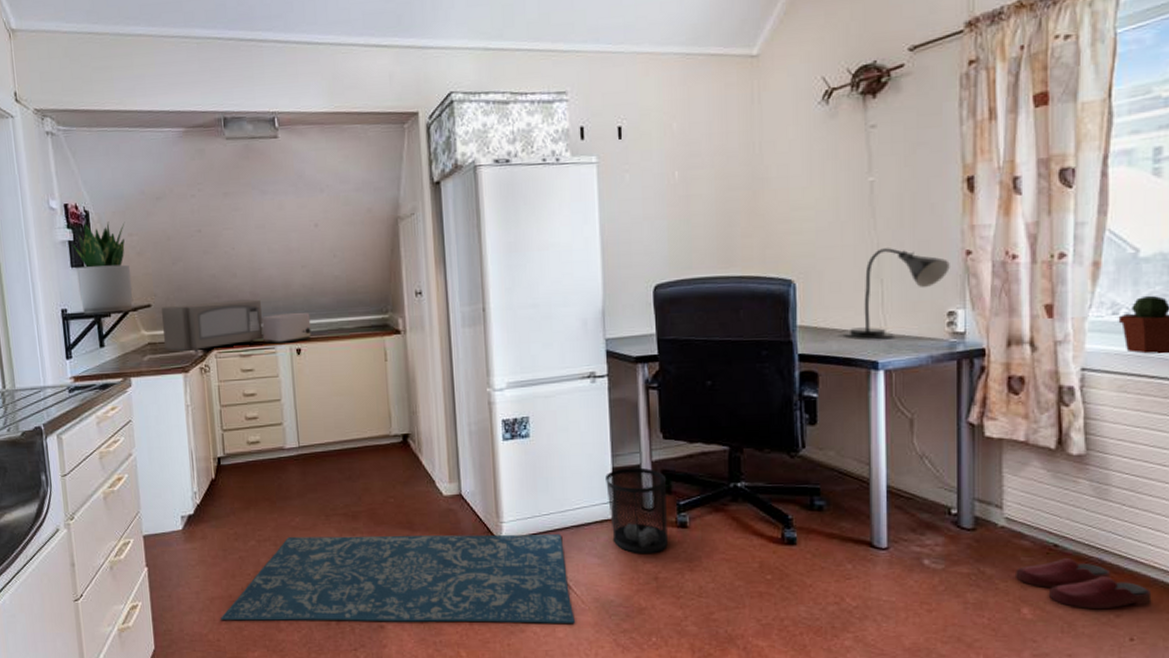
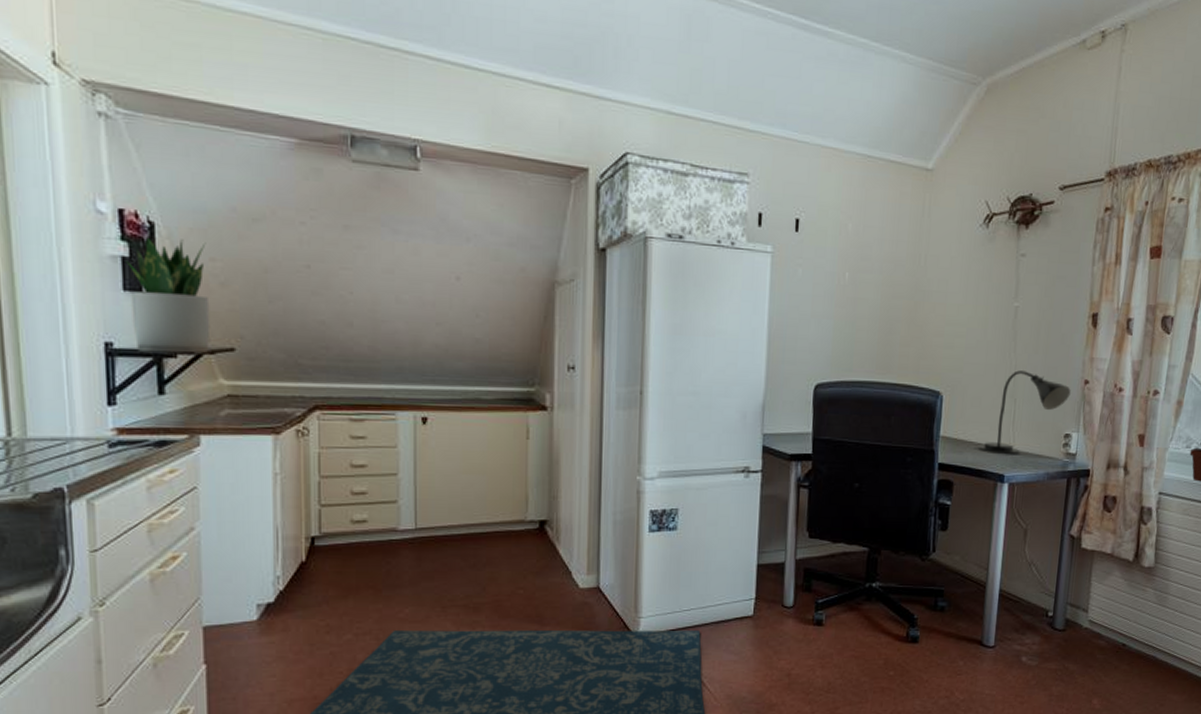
microwave: present [162,299,263,353] -> none [248,352,381,412]
toaster: present [262,312,312,345] -> none [381,375,442,411]
waste bin: present [605,467,668,554] -> none [749,565,808,651]
slippers: present [1016,557,1152,610] -> none [1091,655,1188,700]

